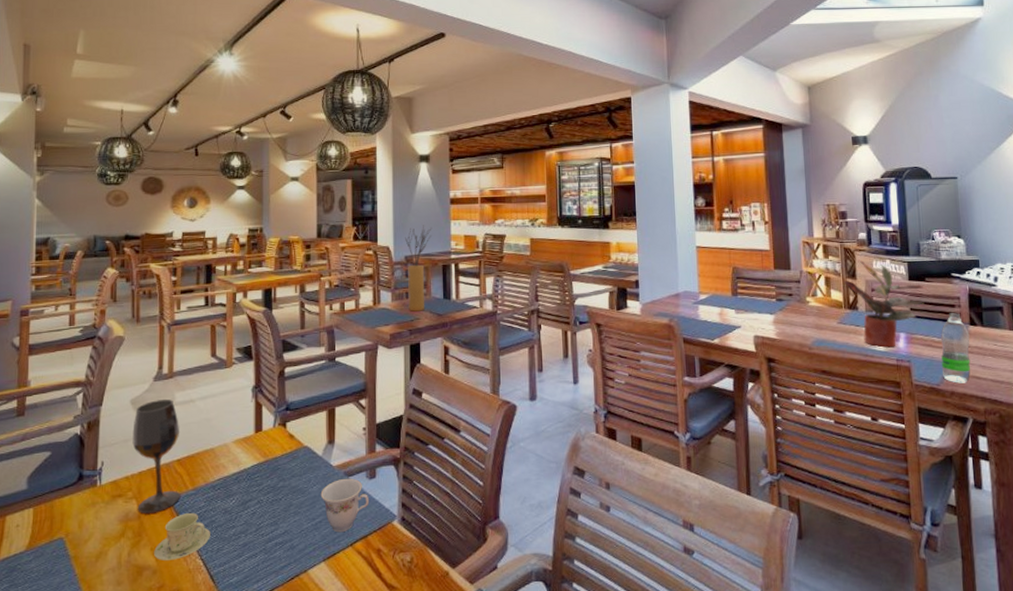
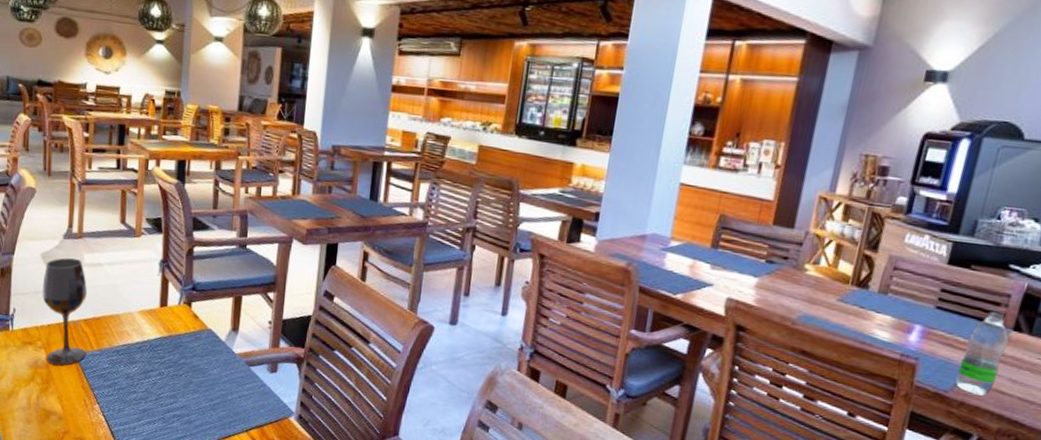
cup and saucer: present [154,512,210,560] -> none [60,371,113,412]
teacup: present [320,478,370,533] -> none [220,367,269,418]
vase: present [405,225,432,313] -> none [330,112,367,211]
potted plant: present [843,259,927,348] -> none [859,229,970,340]

